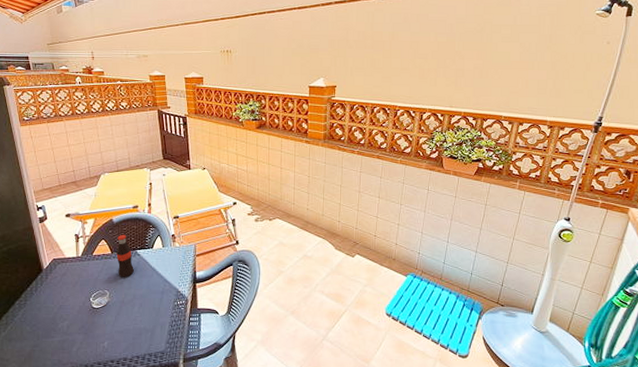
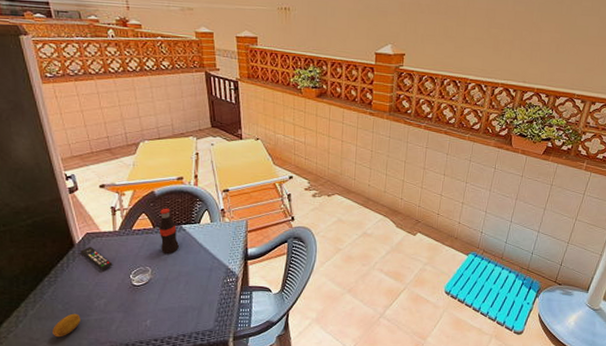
fruit: none [21,335,46,358] -> present [53,313,81,338]
remote control: none [47,271,75,294] -> present [80,246,113,270]

